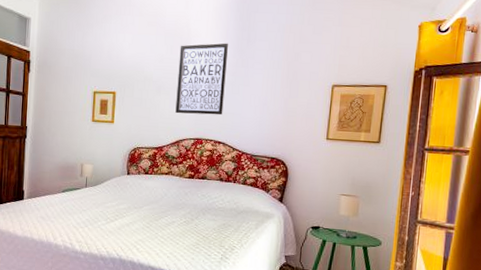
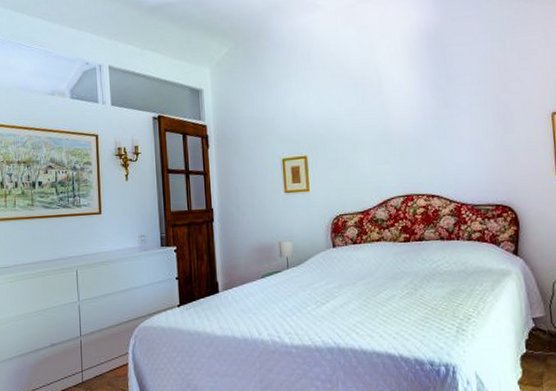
wall art: present [175,43,228,116] -> none [371,84,432,171]

